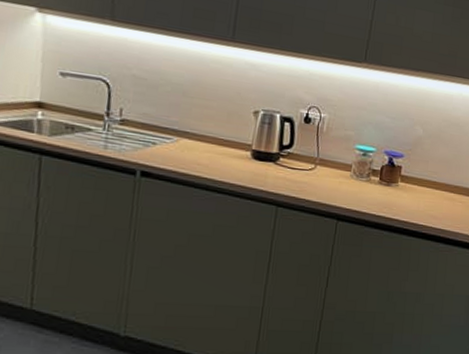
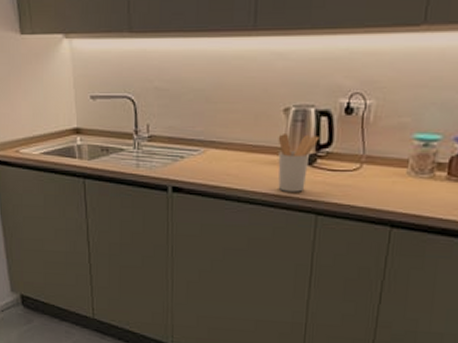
utensil holder: none [245,132,283,185] -> present [278,134,320,192]

